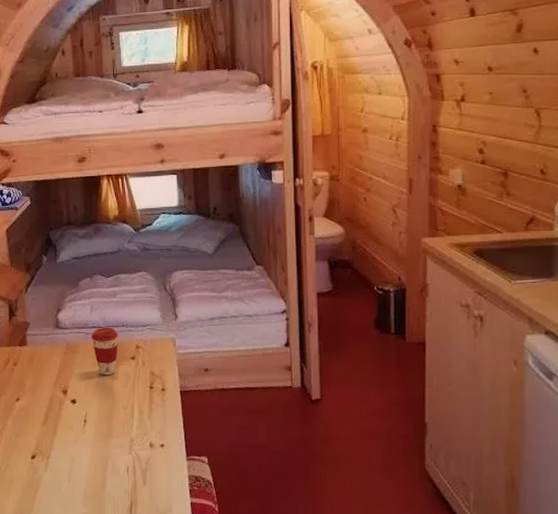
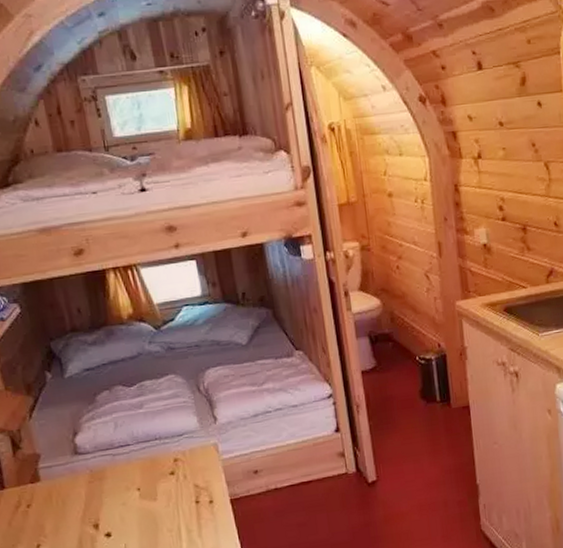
coffee cup: present [91,327,118,376] -> none [119,442,154,499]

